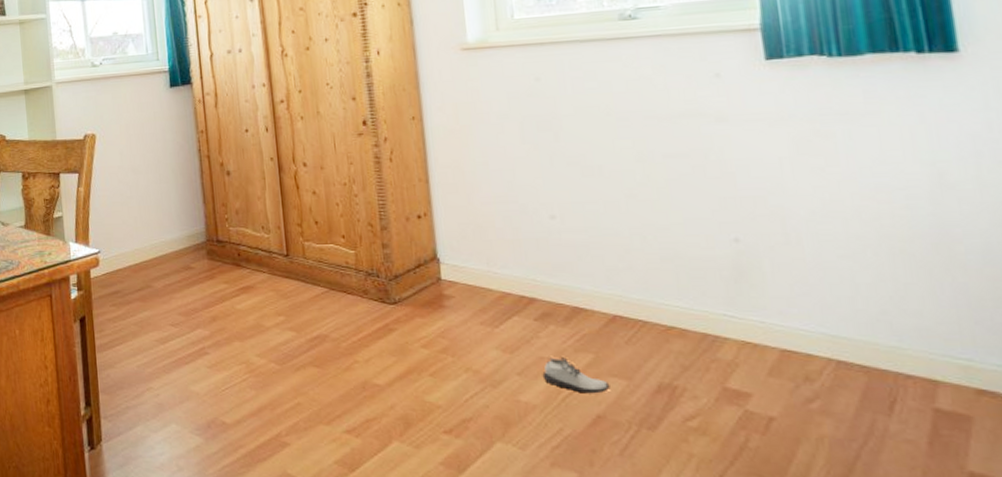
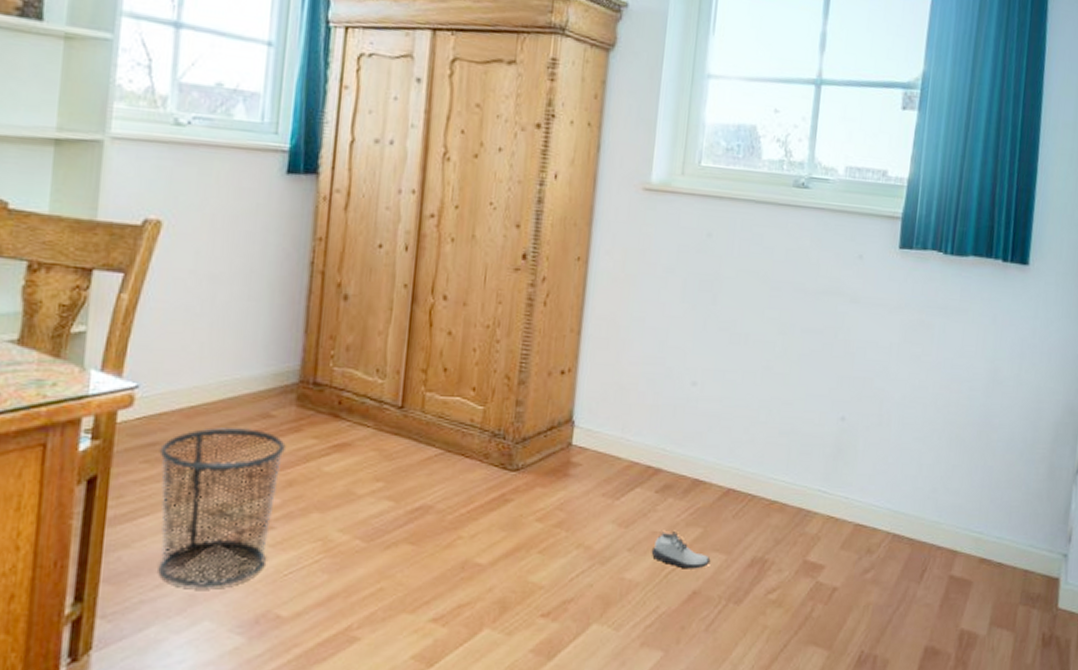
waste bin: none [121,278,207,399] -> present [158,428,286,588]

